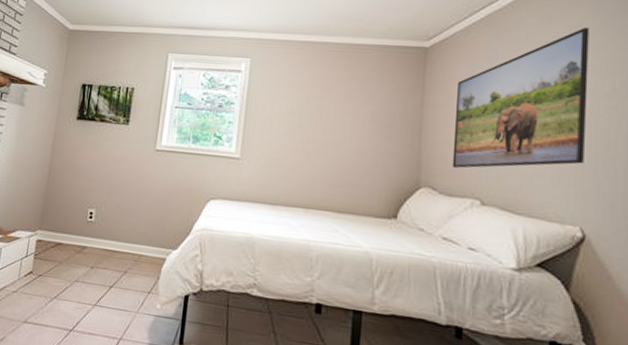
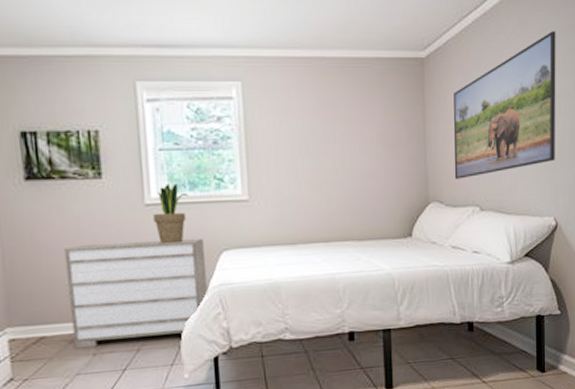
dresser: none [79,174,196,267] -> present [64,238,207,349]
potted plant: none [159,135,191,187] -> present [153,183,188,244]

